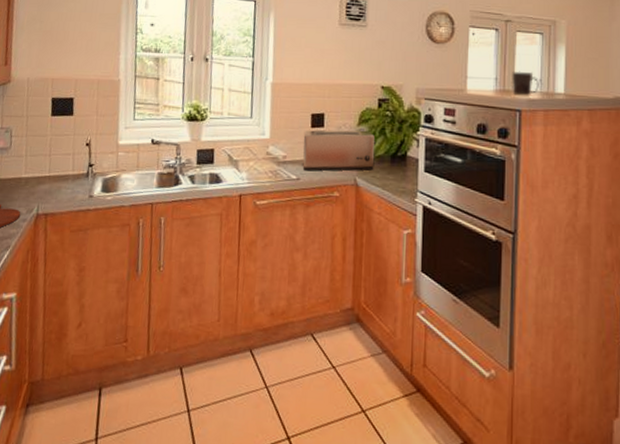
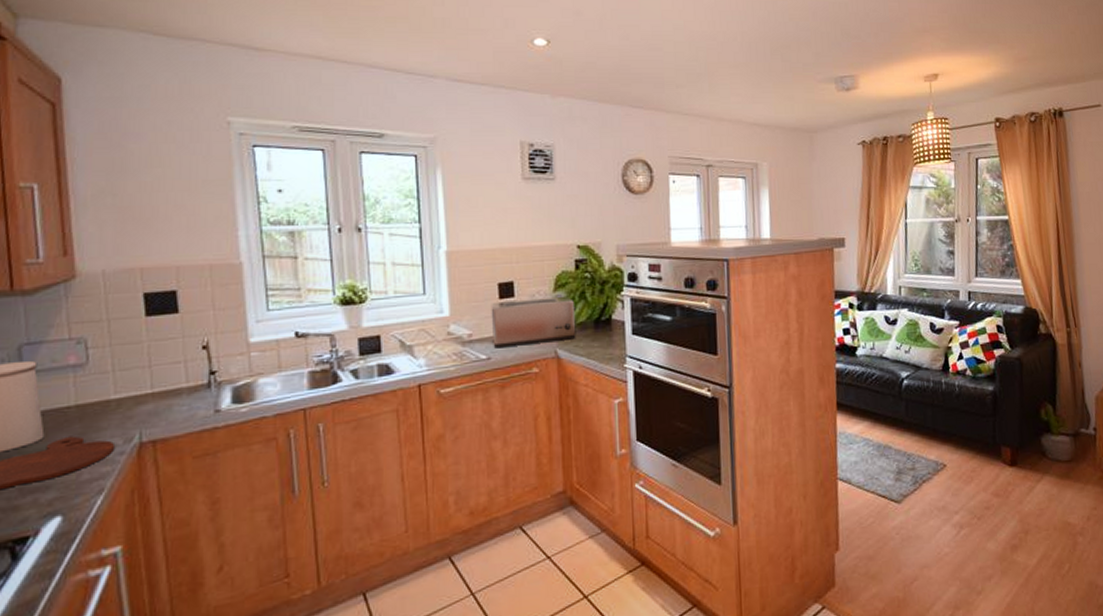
mug: present [512,71,539,98] -> none [717,218,745,246]

